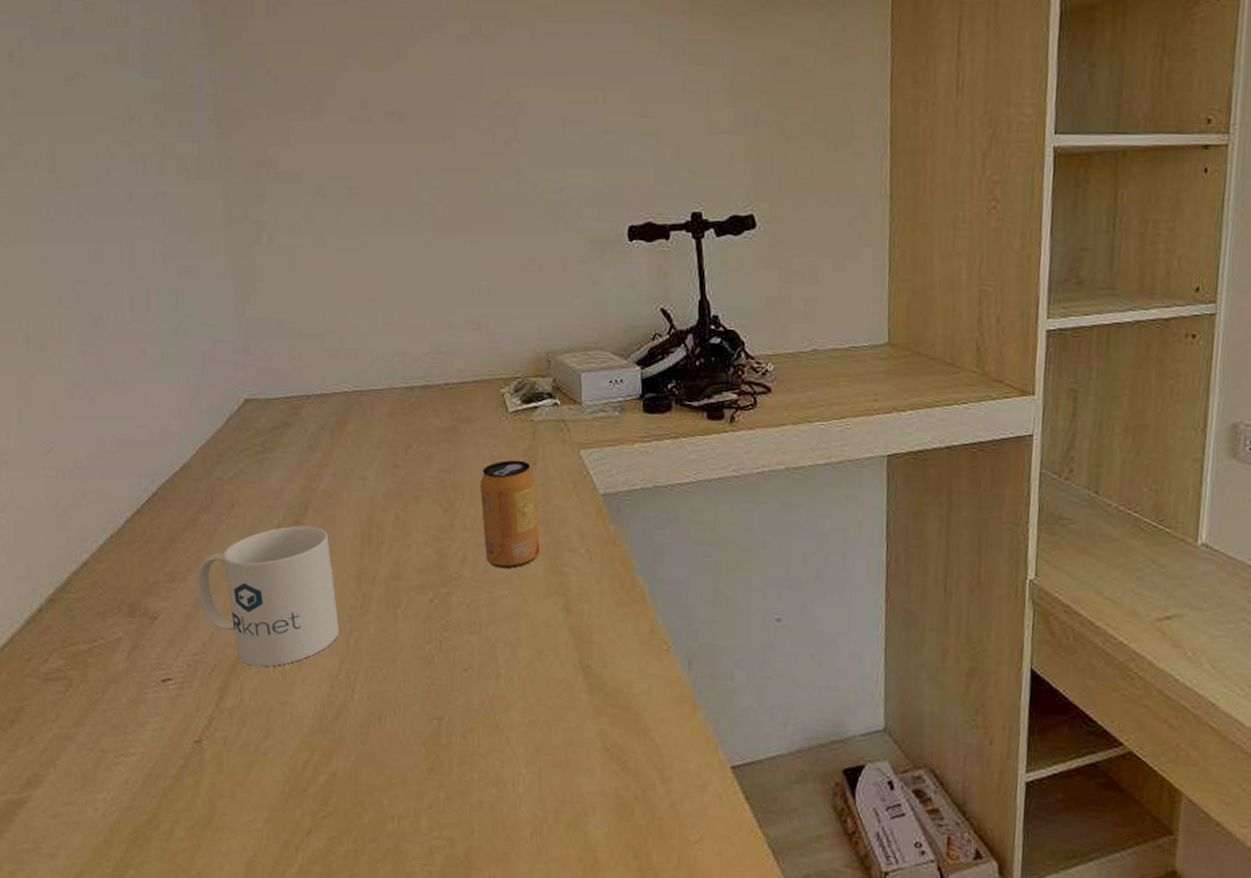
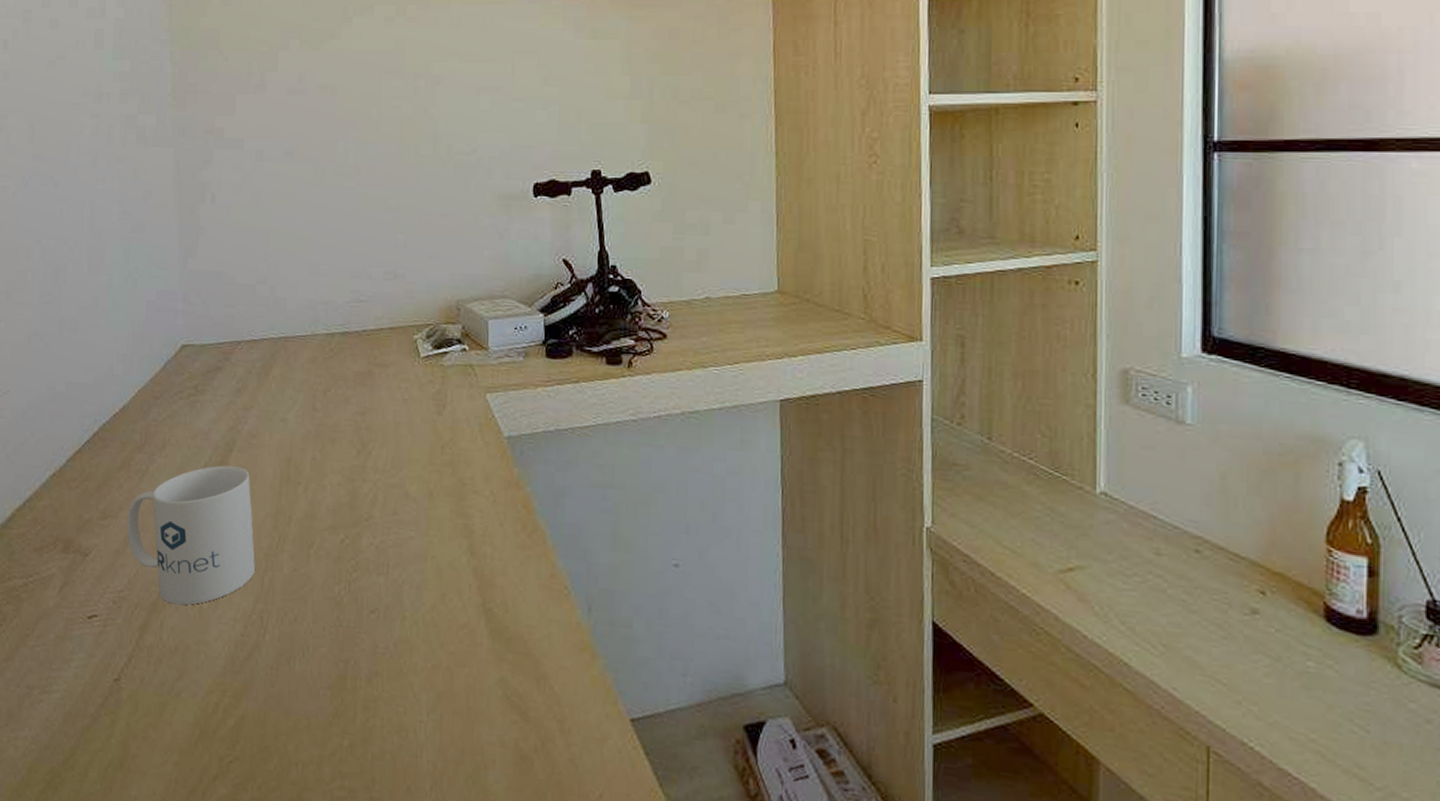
beverage can: present [480,459,540,569] -> none [392,403,447,510]

